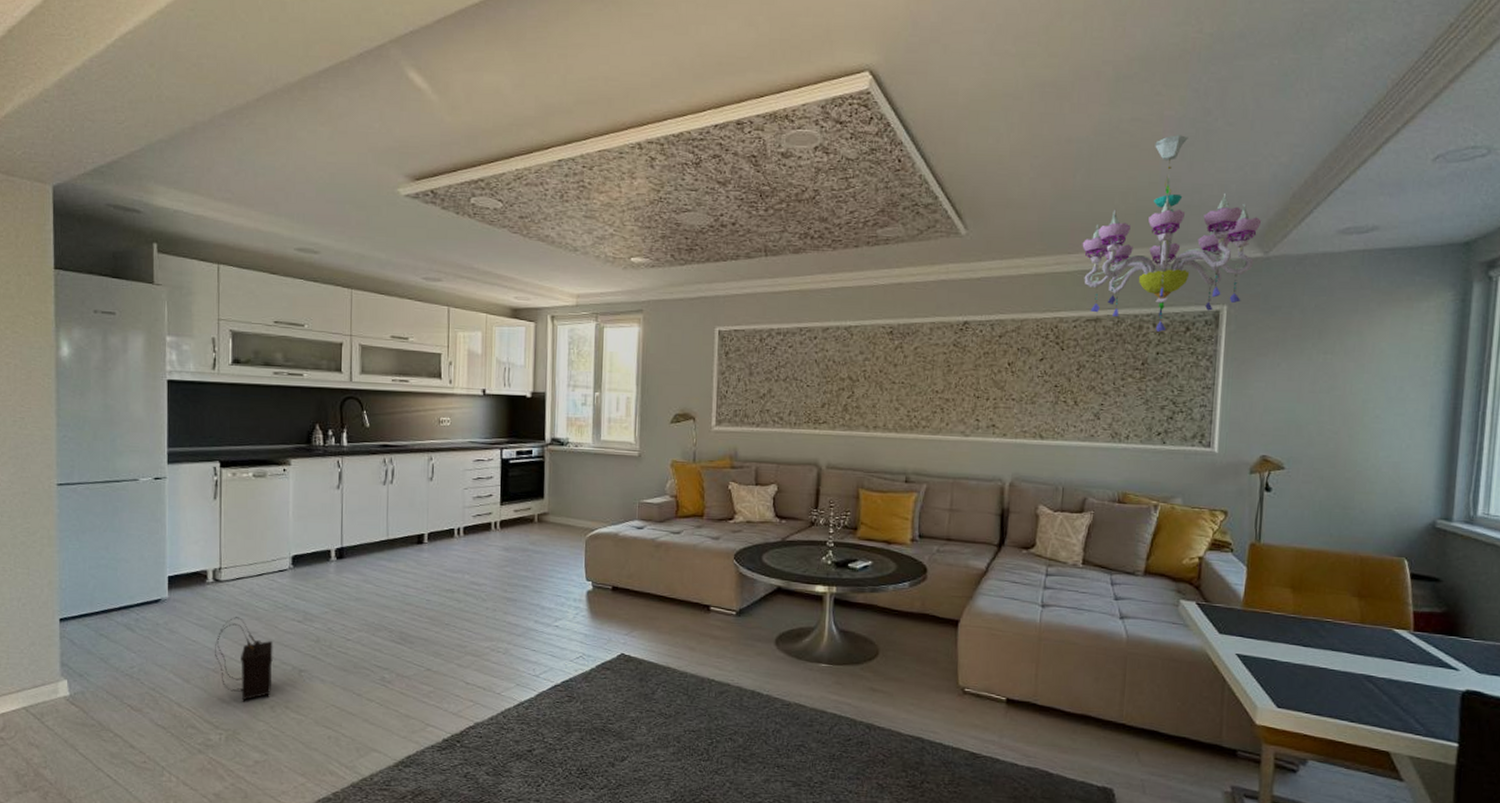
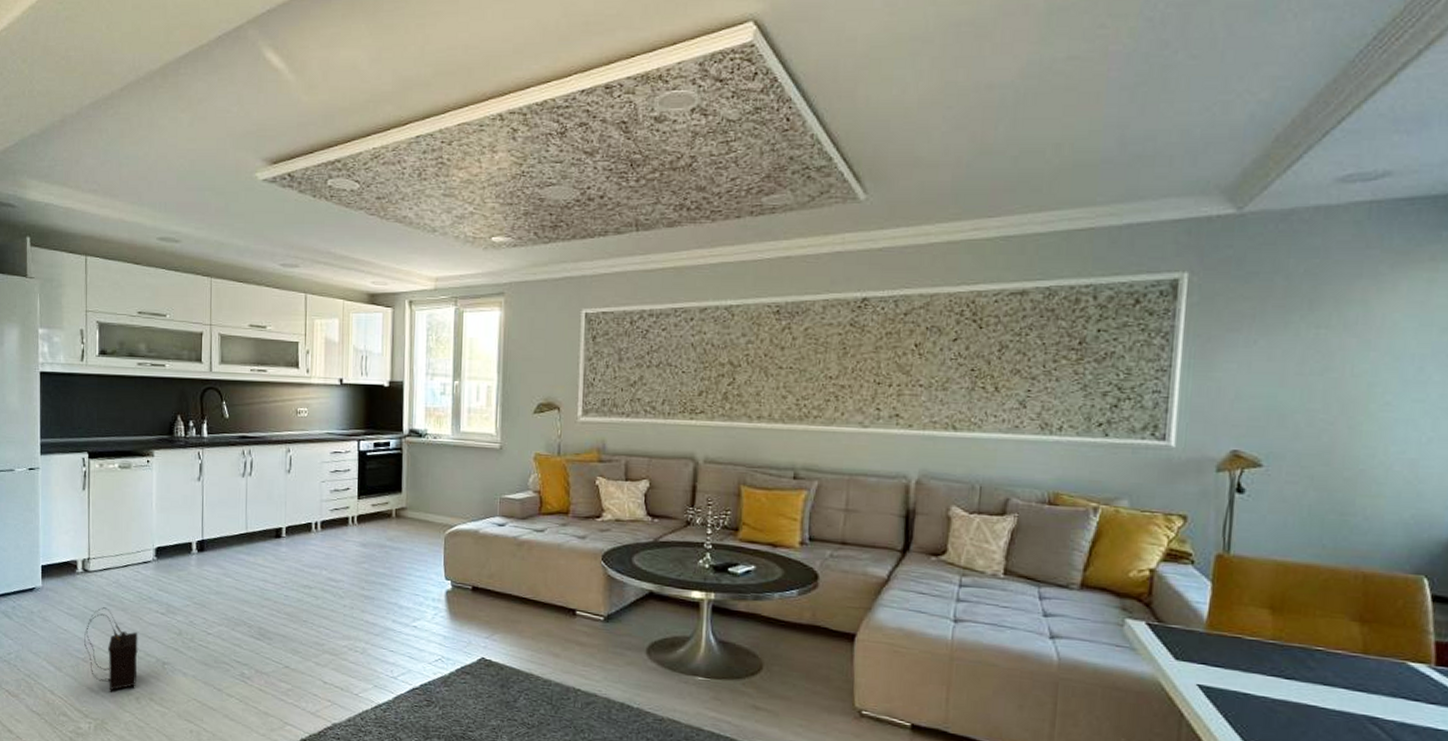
chandelier: present [1082,135,1262,332] -> none [1005,73,1235,305]

